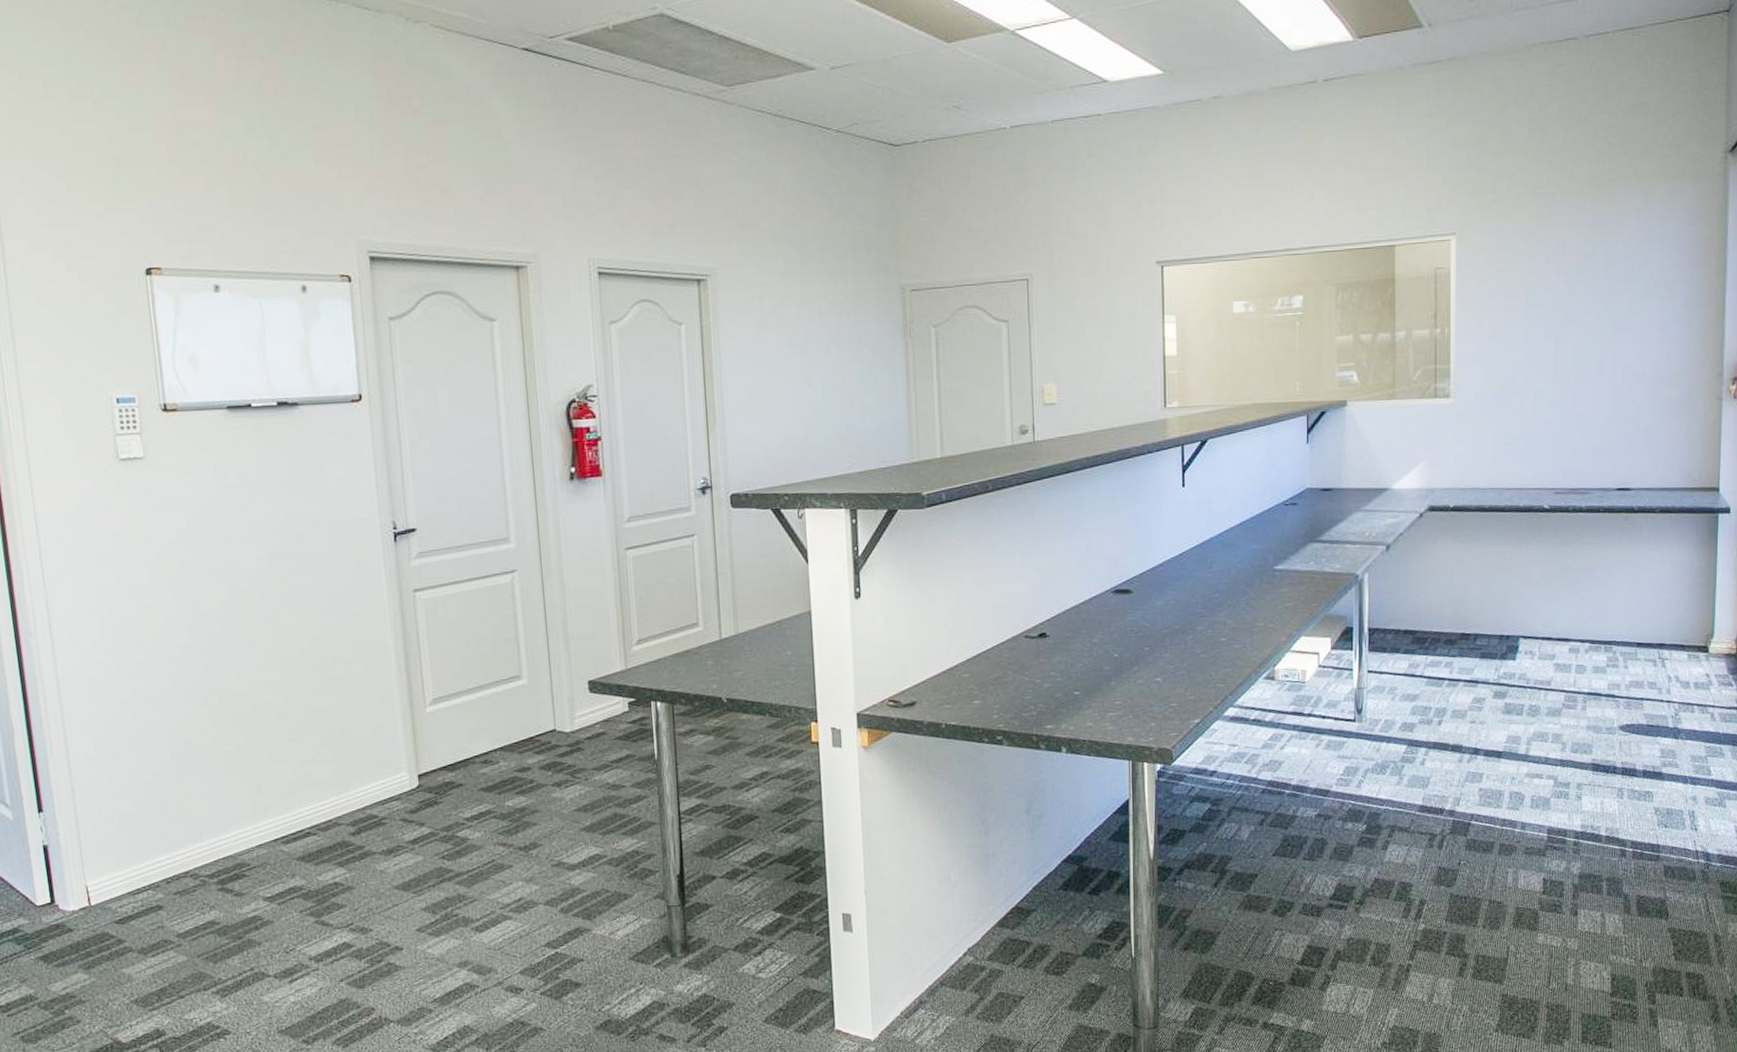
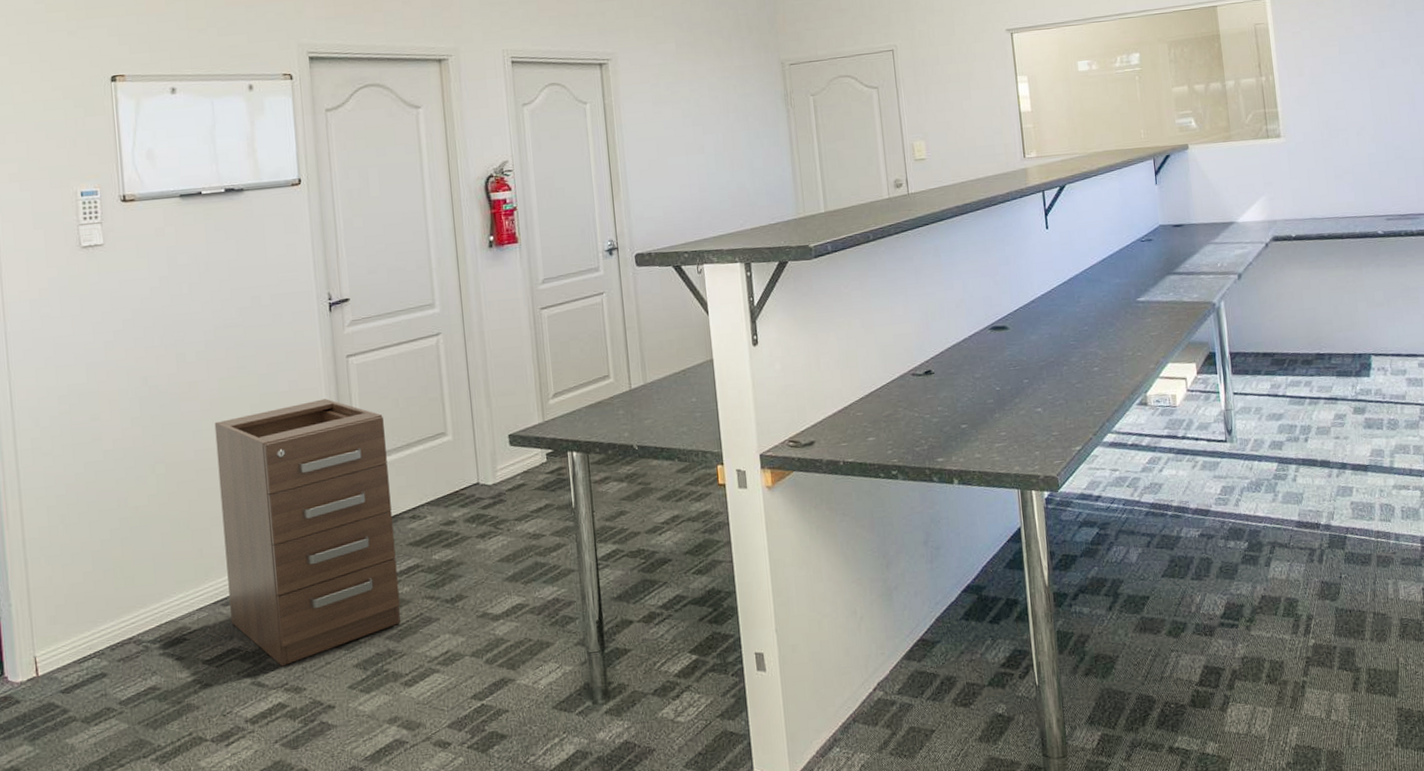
filing cabinet: none [270,634,471,907] -> present [214,398,401,667]

